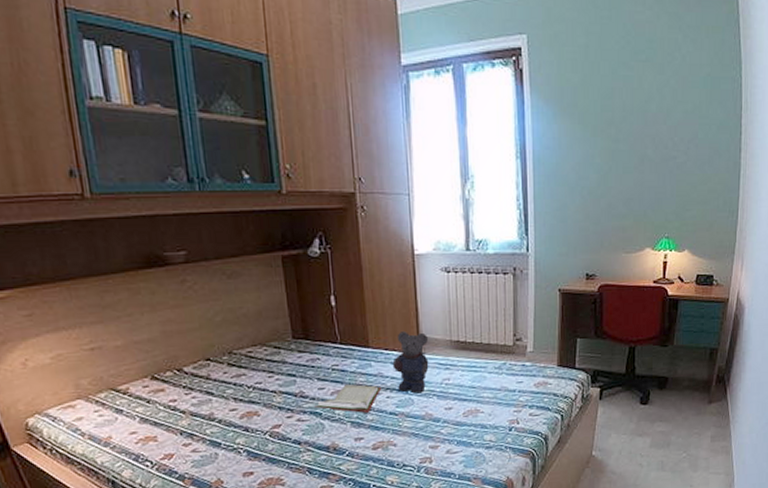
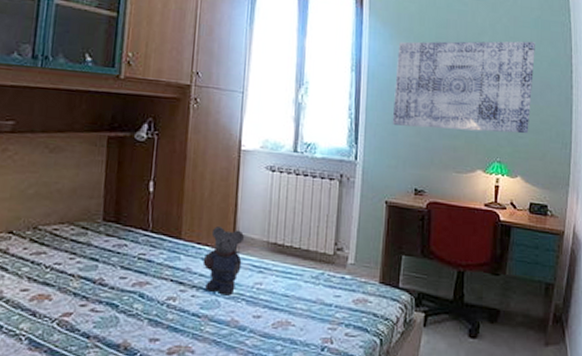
book: present [314,383,382,413] -> none [112,275,188,311]
wall art: none [560,104,704,211] -> present [392,41,535,134]

